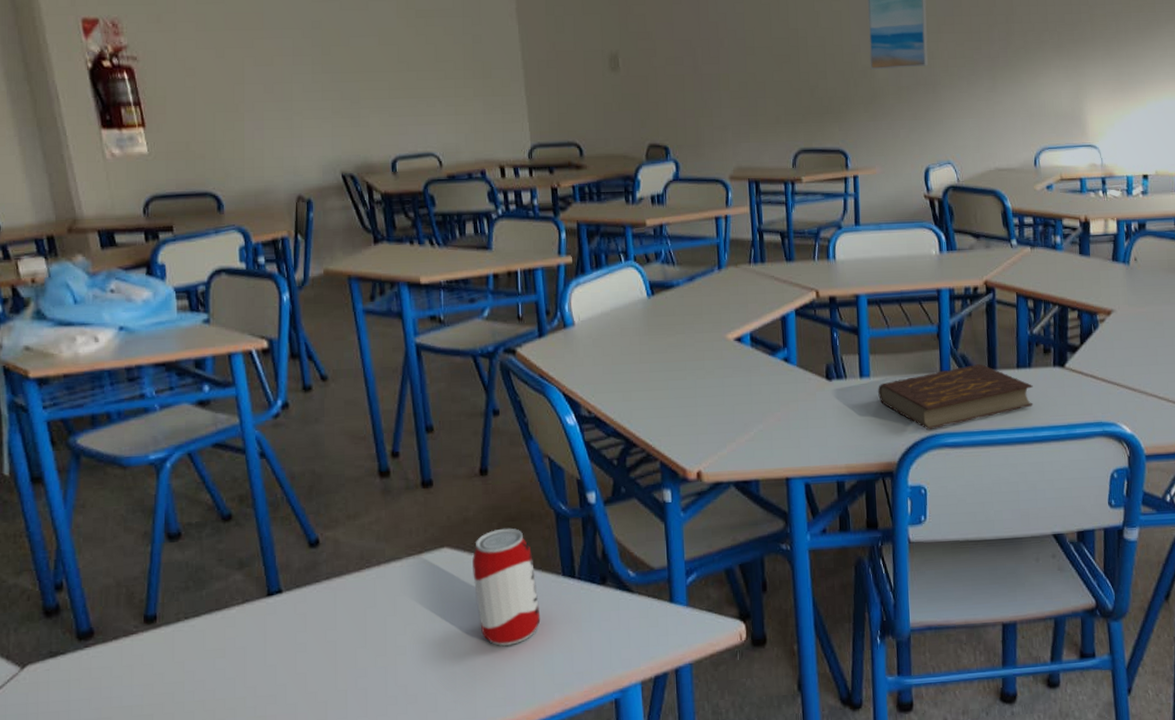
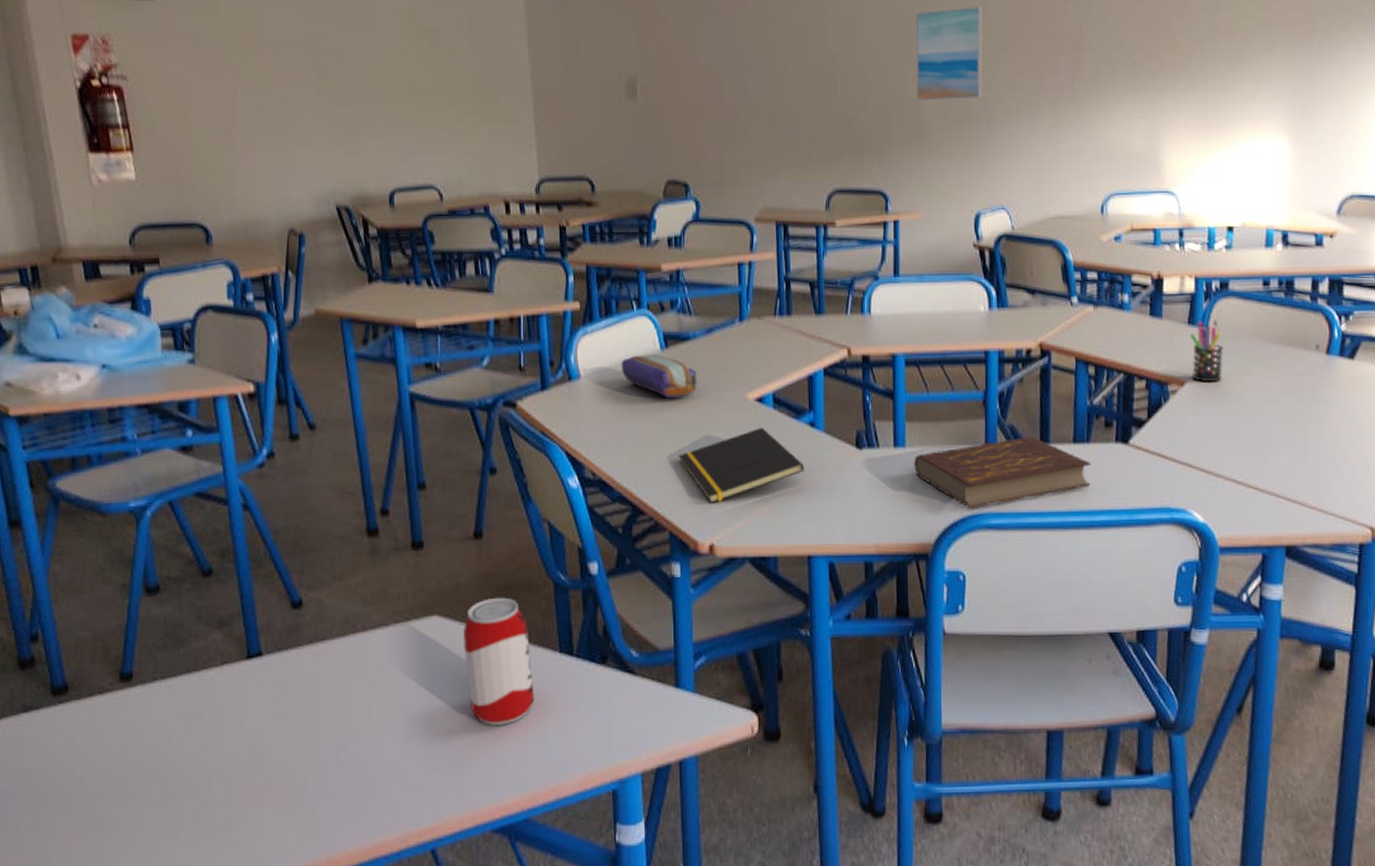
pencil case: none [611,301,682,341] -> present [621,353,697,399]
notepad: none [666,364,781,435] -> present [678,427,805,504]
pen holder: none [1114,258,1143,312] -> present [1189,321,1224,383]

